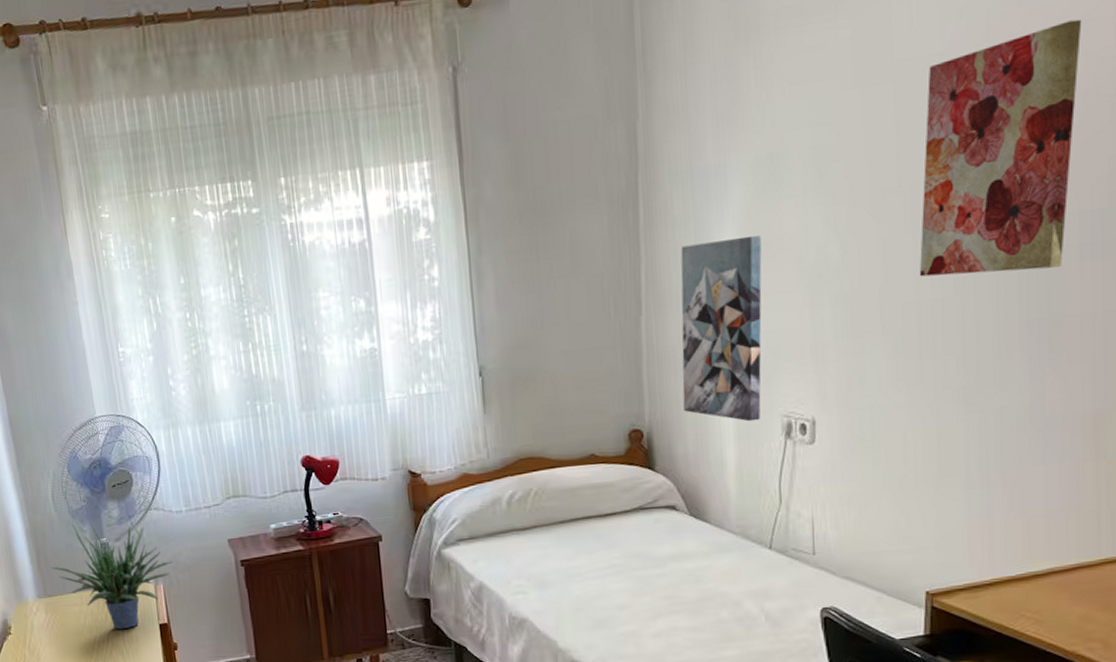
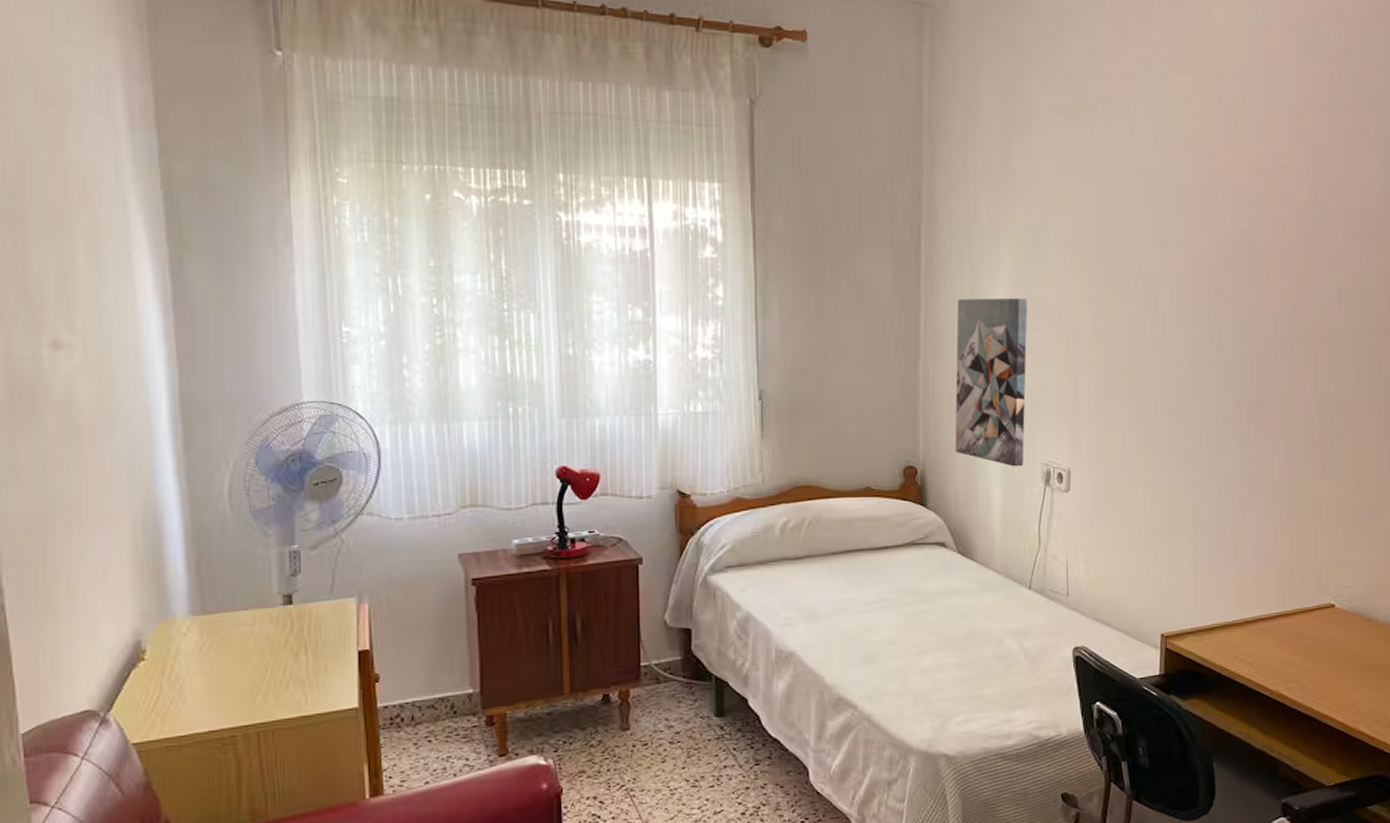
potted plant: present [50,521,175,630] -> none [215,522,387,657]
wall art: present [919,19,1082,277] -> none [1155,162,1273,357]

